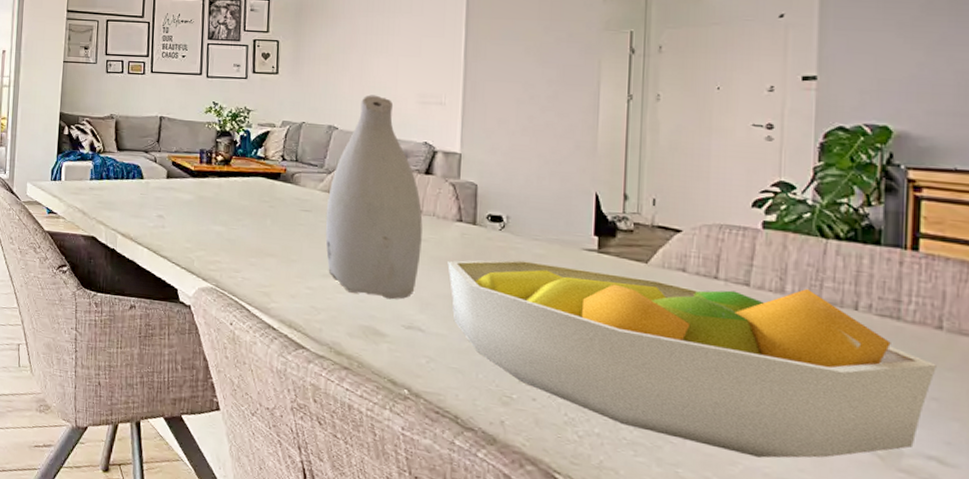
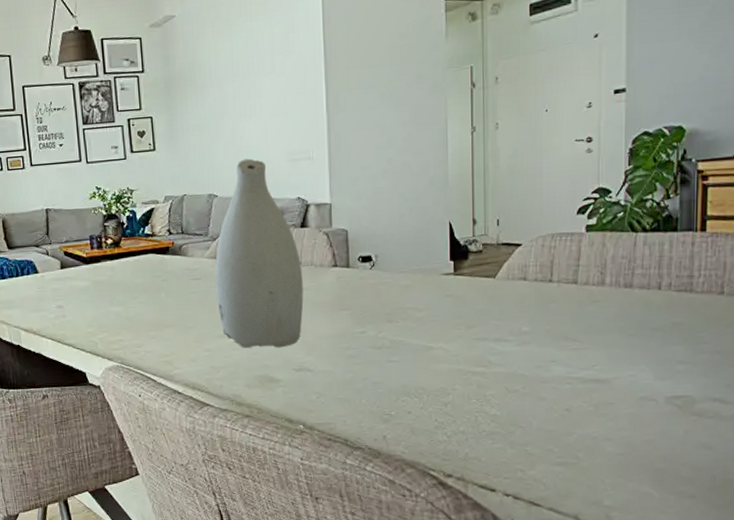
fruit bowl: present [447,259,937,459] -> none [327,277,719,426]

